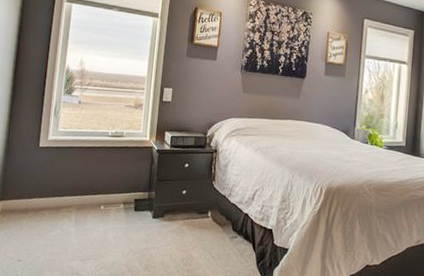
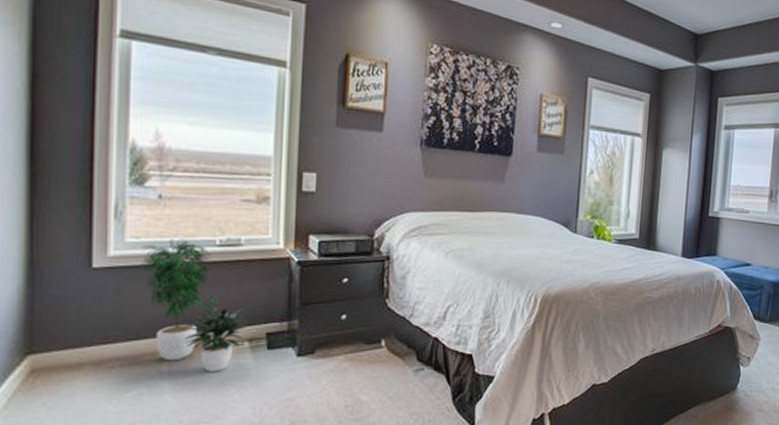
potted plant: none [65,129,125,224] -> present [141,237,248,372]

